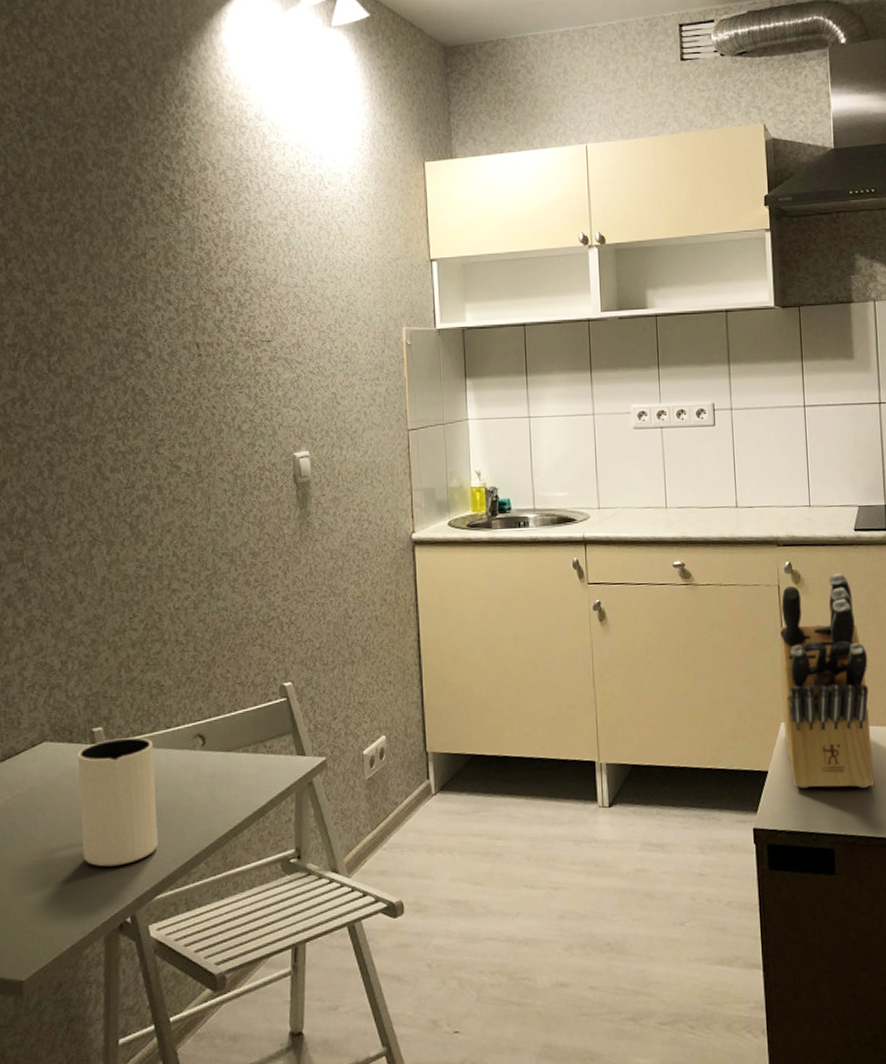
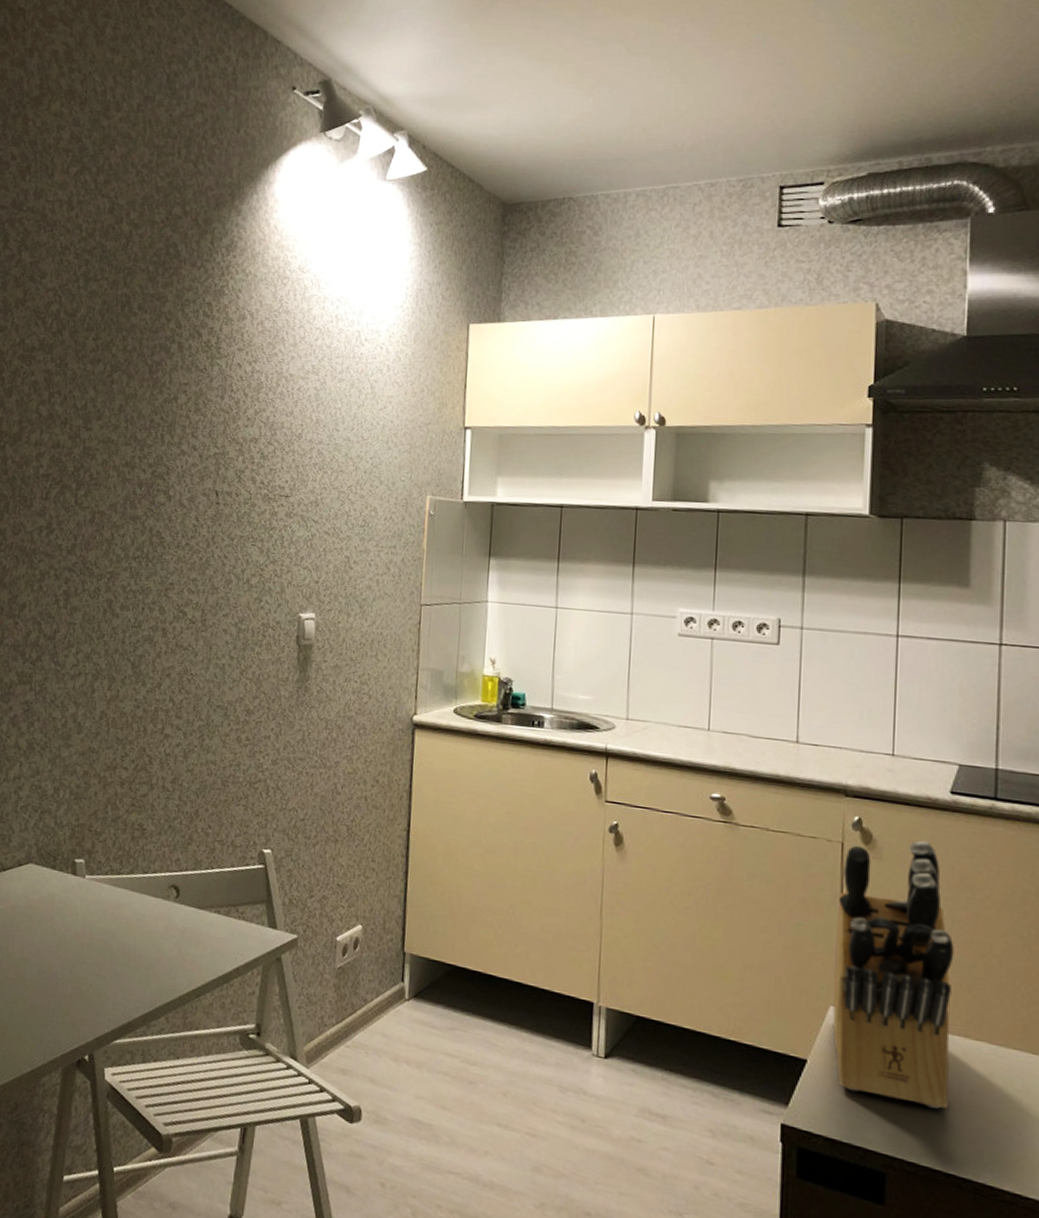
mug: present [77,737,158,867] -> none [52,873,130,1002]

